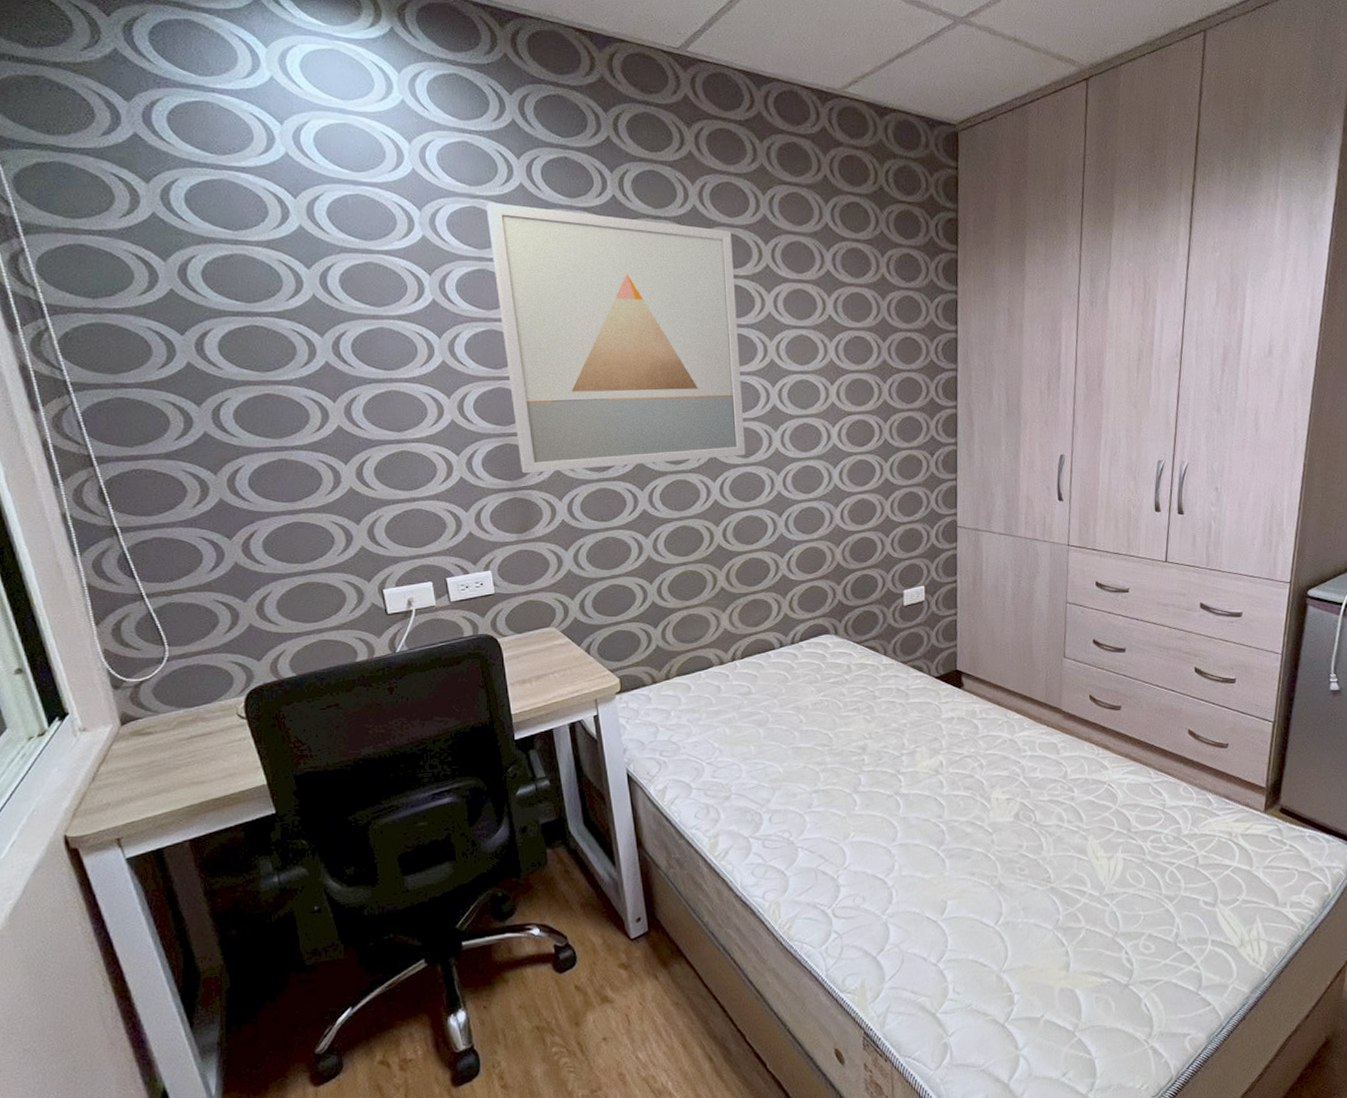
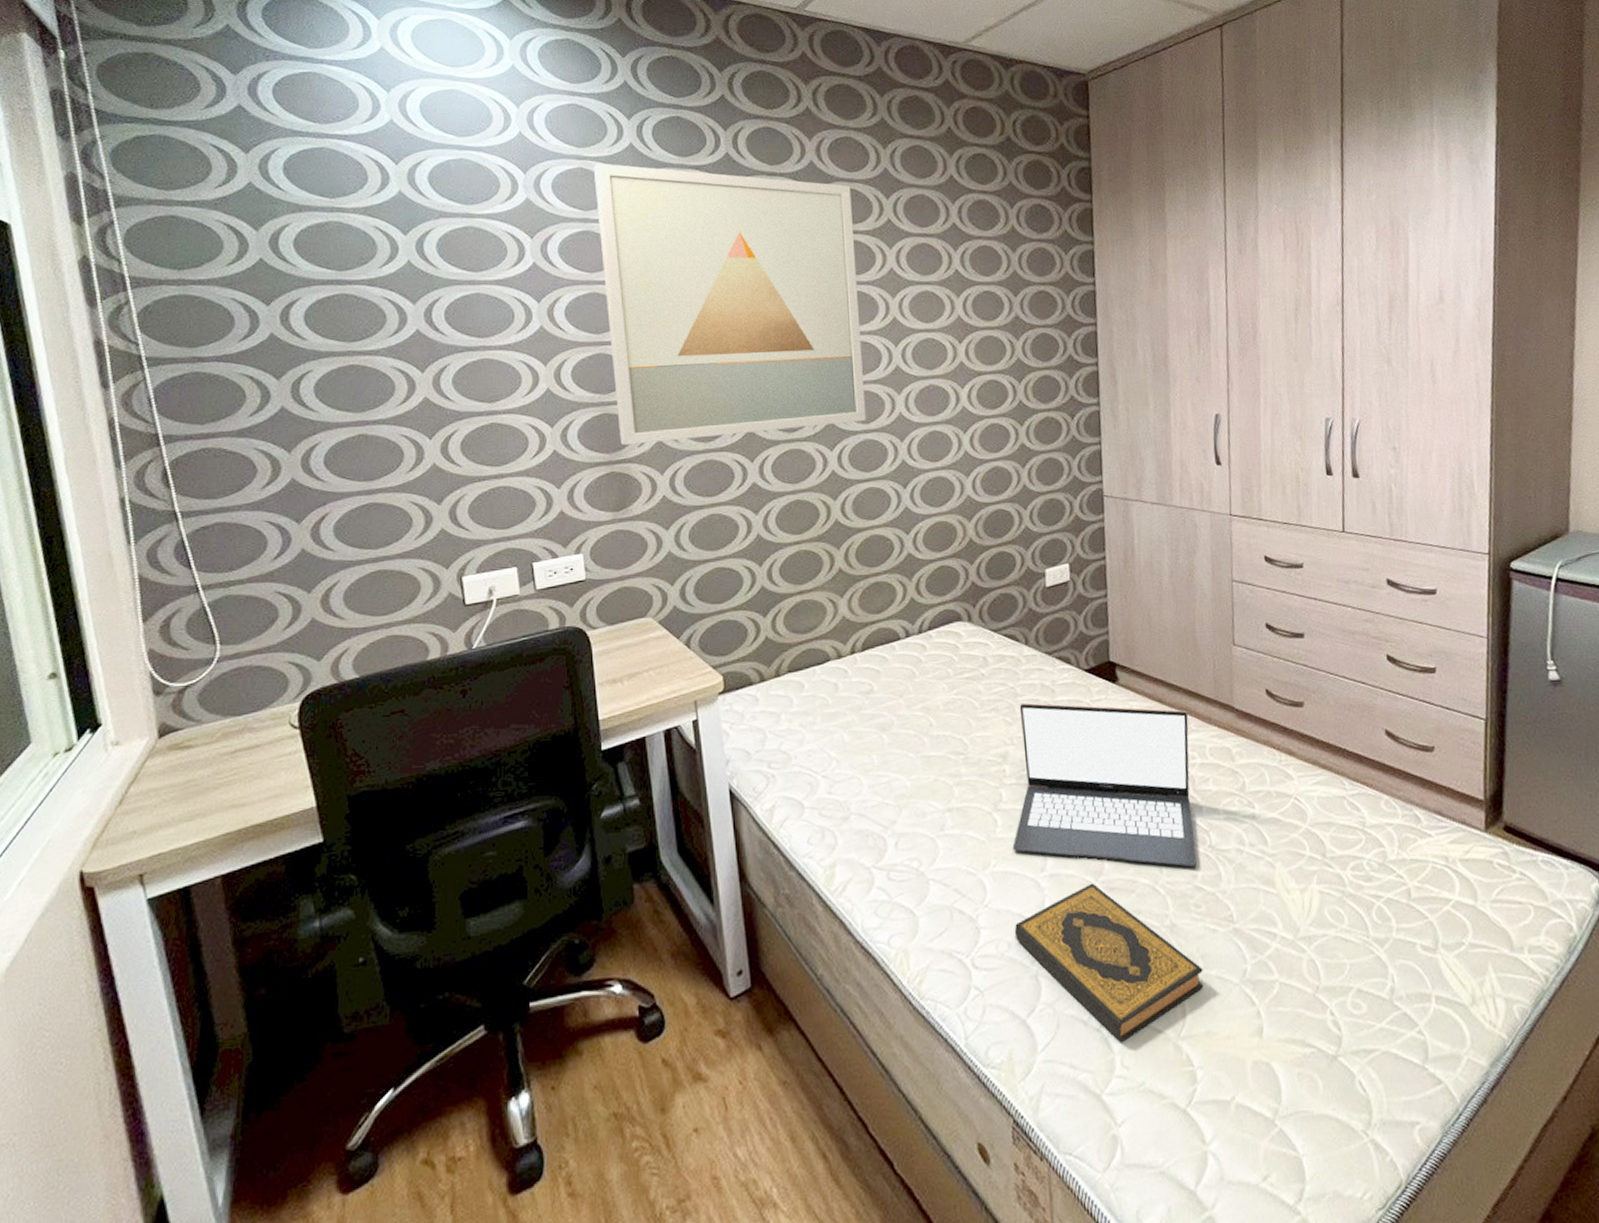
hardback book: none [868,851,1023,974] -> present [1014,883,1203,1042]
laptop: none [869,704,1023,839] -> present [1012,702,1197,868]

